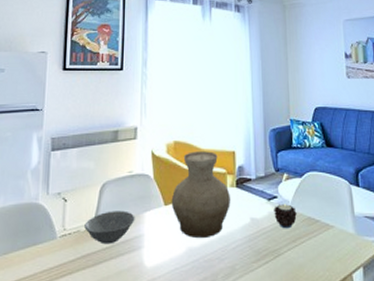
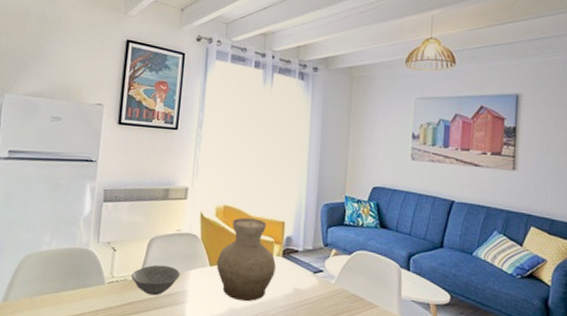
candle: present [274,203,297,229] -> none [318,277,342,303]

